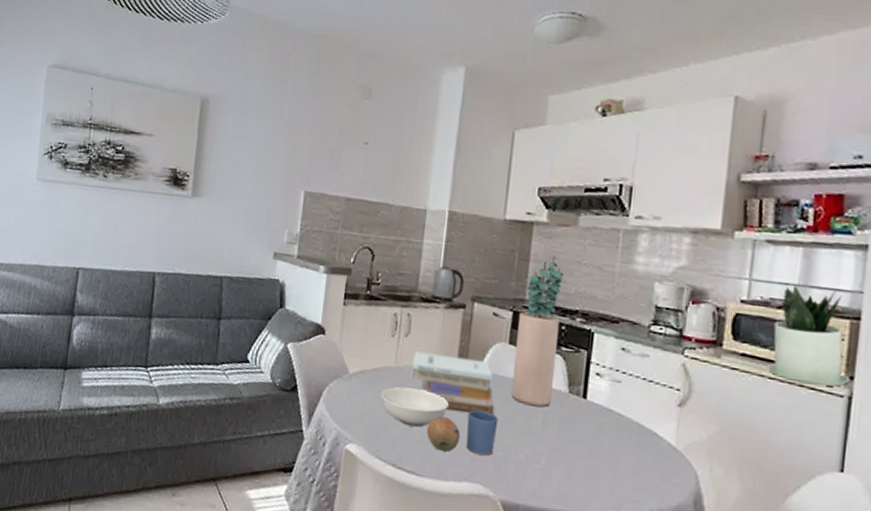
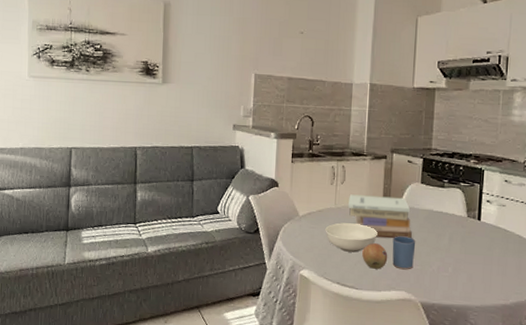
kettle: present [431,266,464,302] -> none [360,126,384,155]
vase: present [511,255,564,408] -> none [424,113,460,230]

